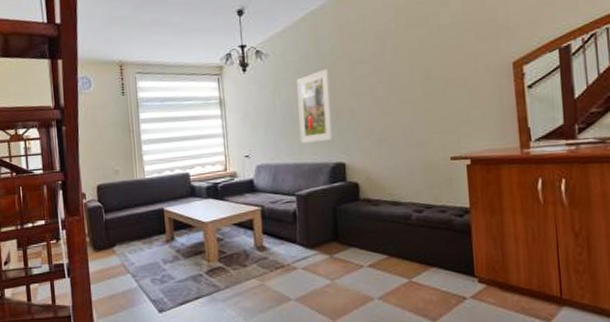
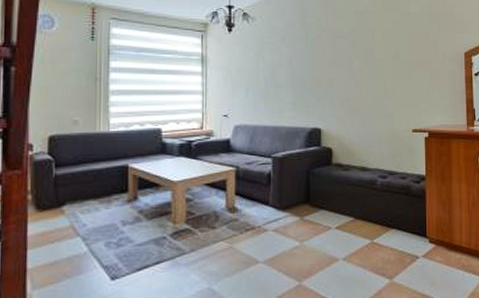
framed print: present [297,69,332,144] -> none [280,39,312,107]

